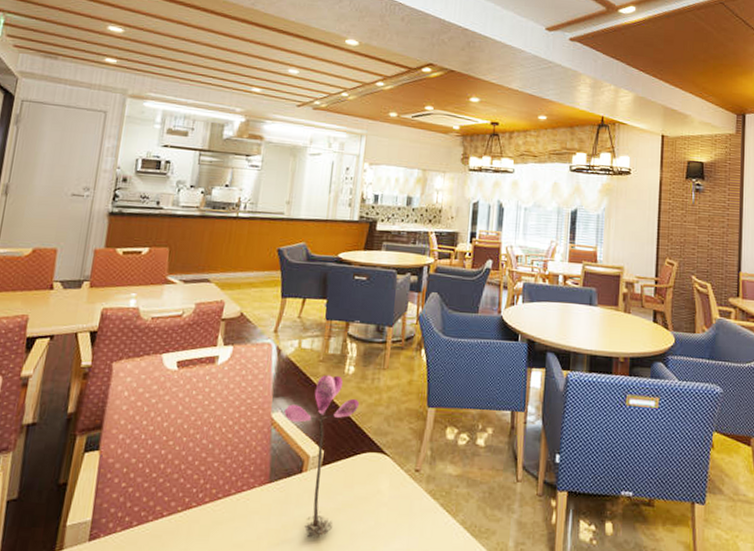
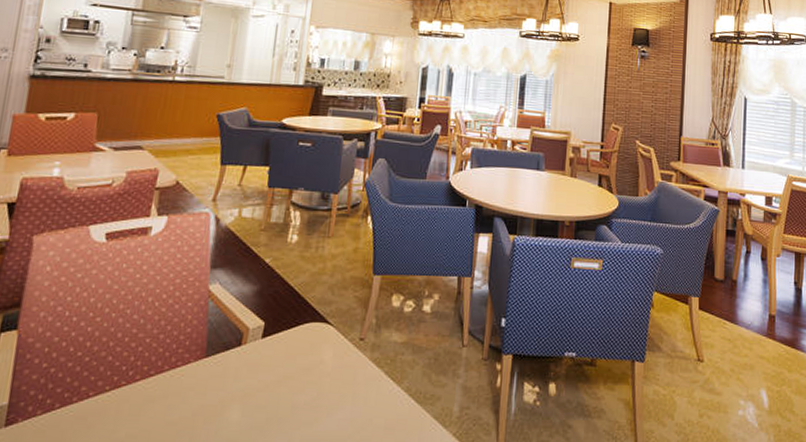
flower: present [284,374,360,539] -> none [222,244,303,413]

